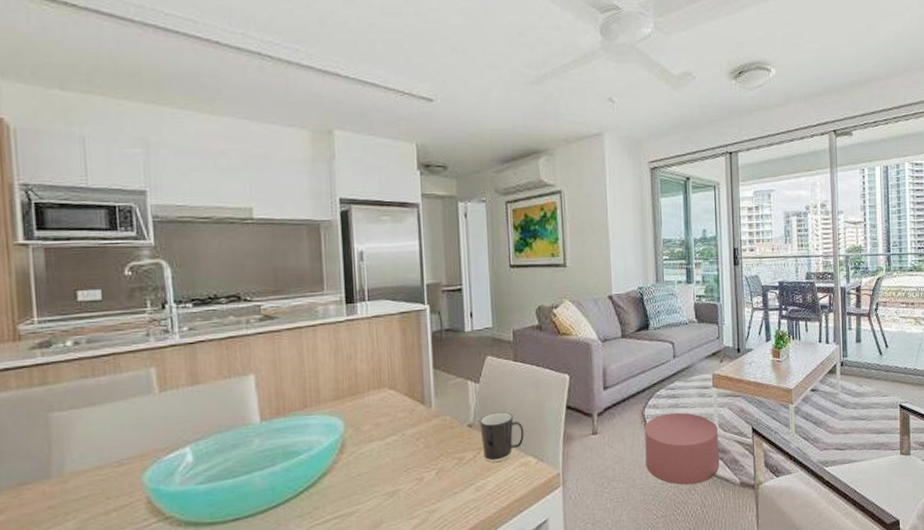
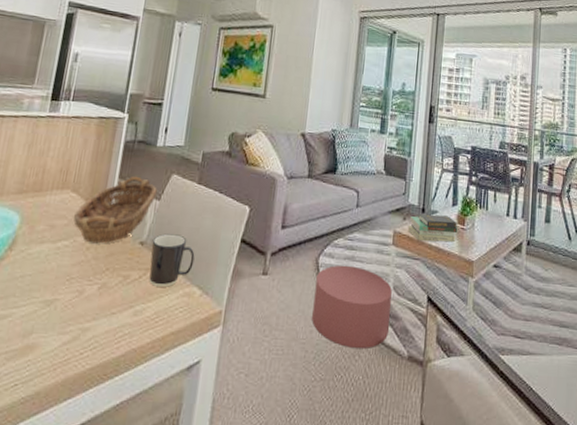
basket: none [396,364,475,434] -> present [73,176,157,244]
books: none [725,351,774,379] -> present [407,214,458,242]

